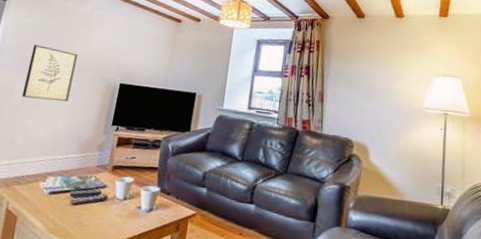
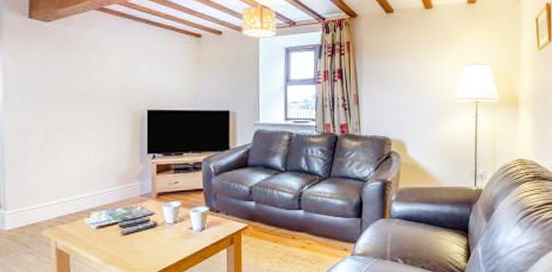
wall art: present [21,45,78,102] -> none [42,79,95,137]

